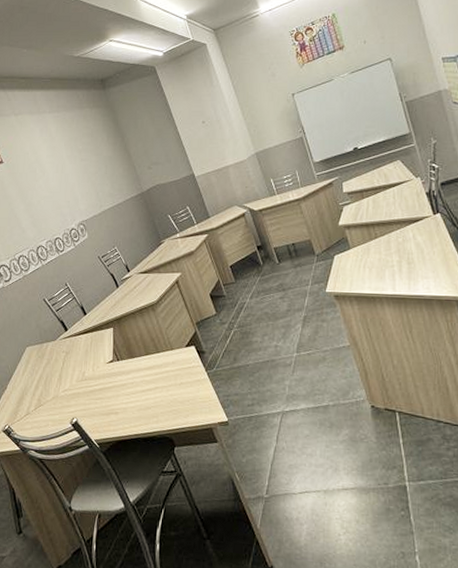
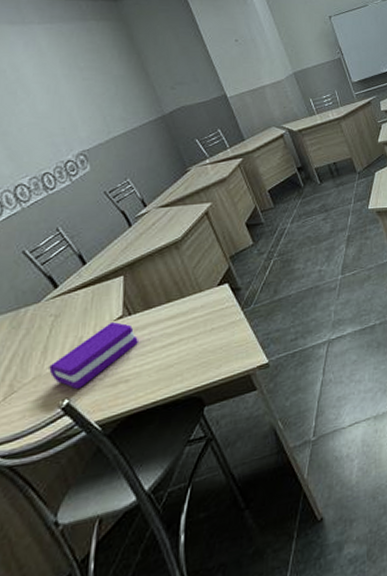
book: none [63,365,124,412] -> present [49,322,138,389]

